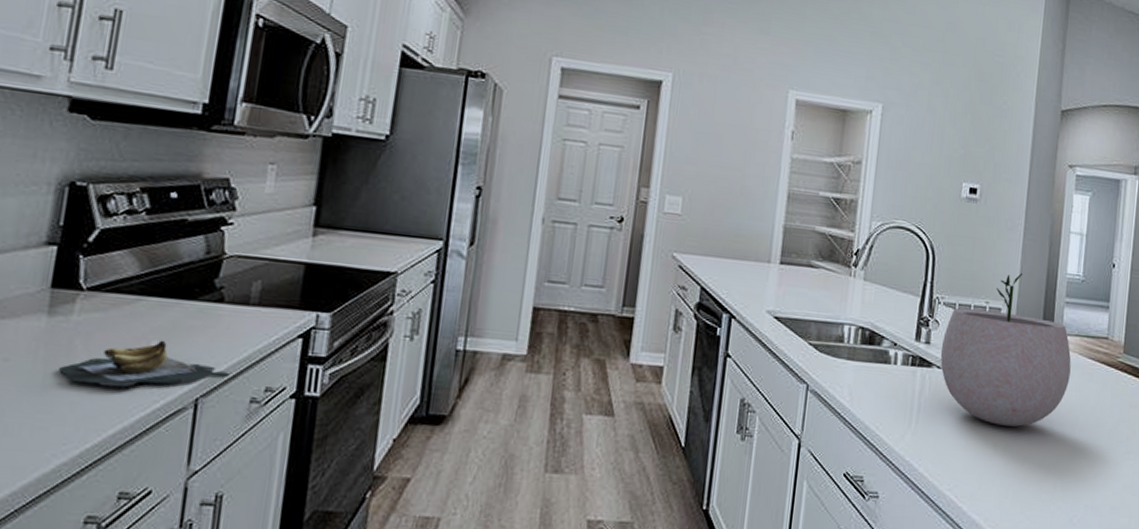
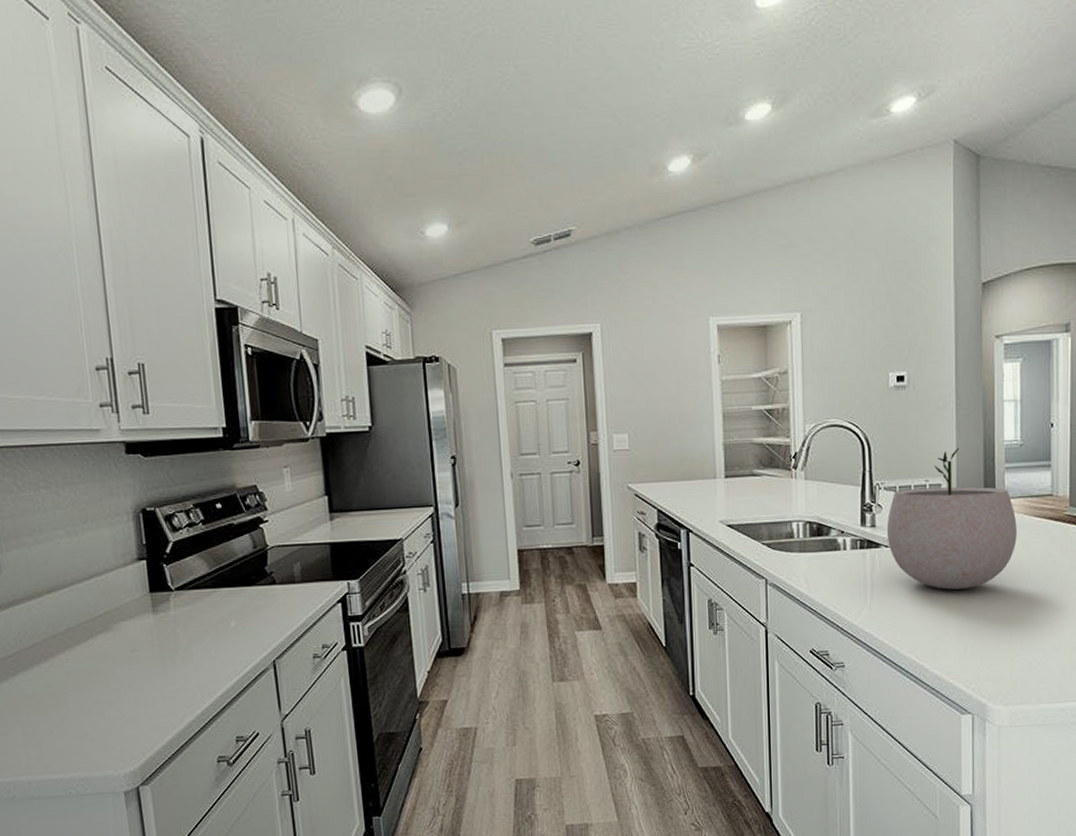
banana bunch: present [59,340,230,388] -> none [171,620,294,661]

